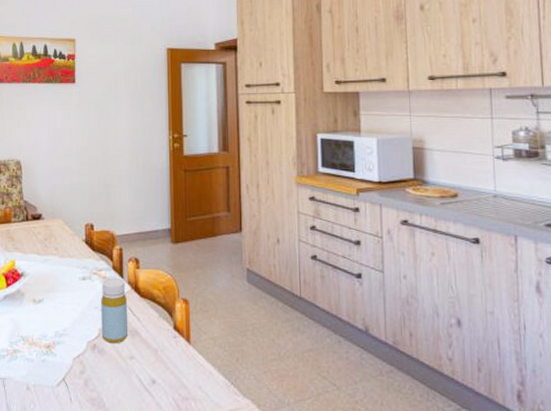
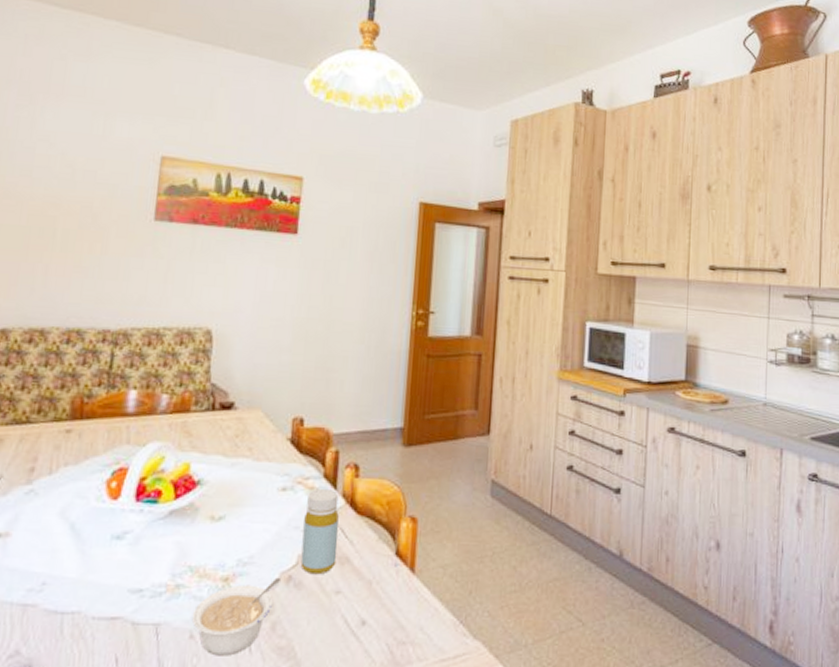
legume: none [27,345,89,404] -> present [191,577,282,656]

